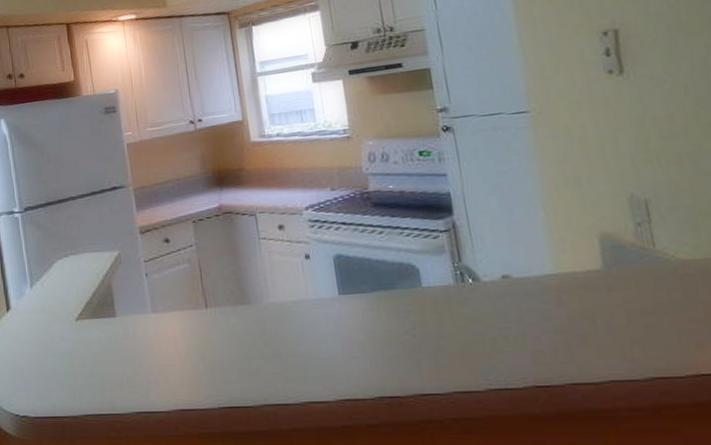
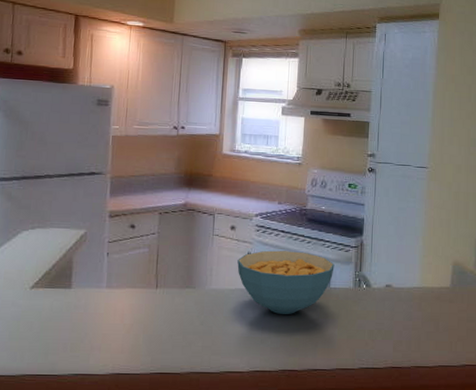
cereal bowl: none [294,245,423,327] -> present [237,250,335,314]

